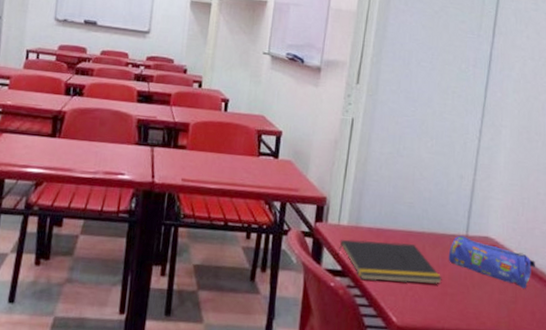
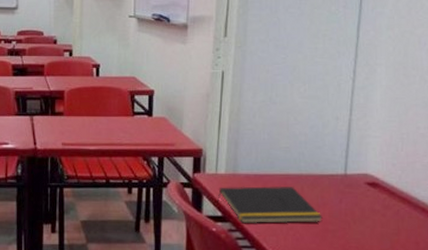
pencil case: present [448,235,536,289] -> none [327,175,418,221]

